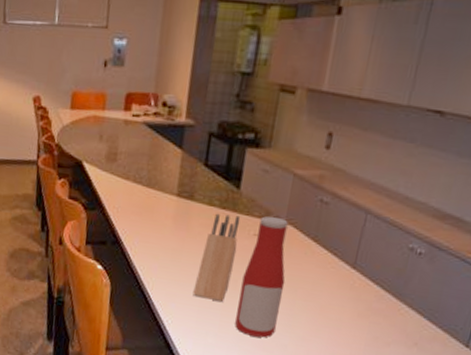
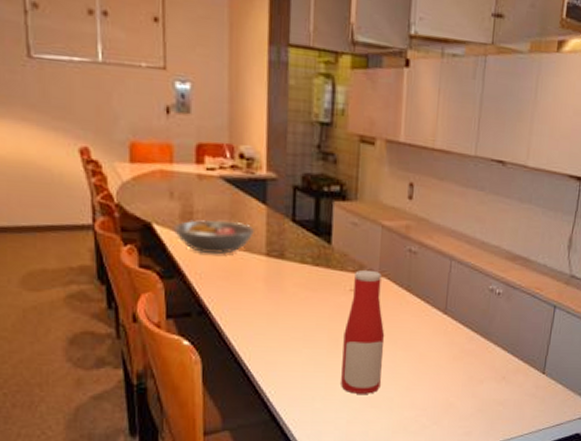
fruit bowl: none [99,160,170,192] -> present [173,219,256,254]
knife block: present [192,213,241,301] -> none [294,271,335,363]

